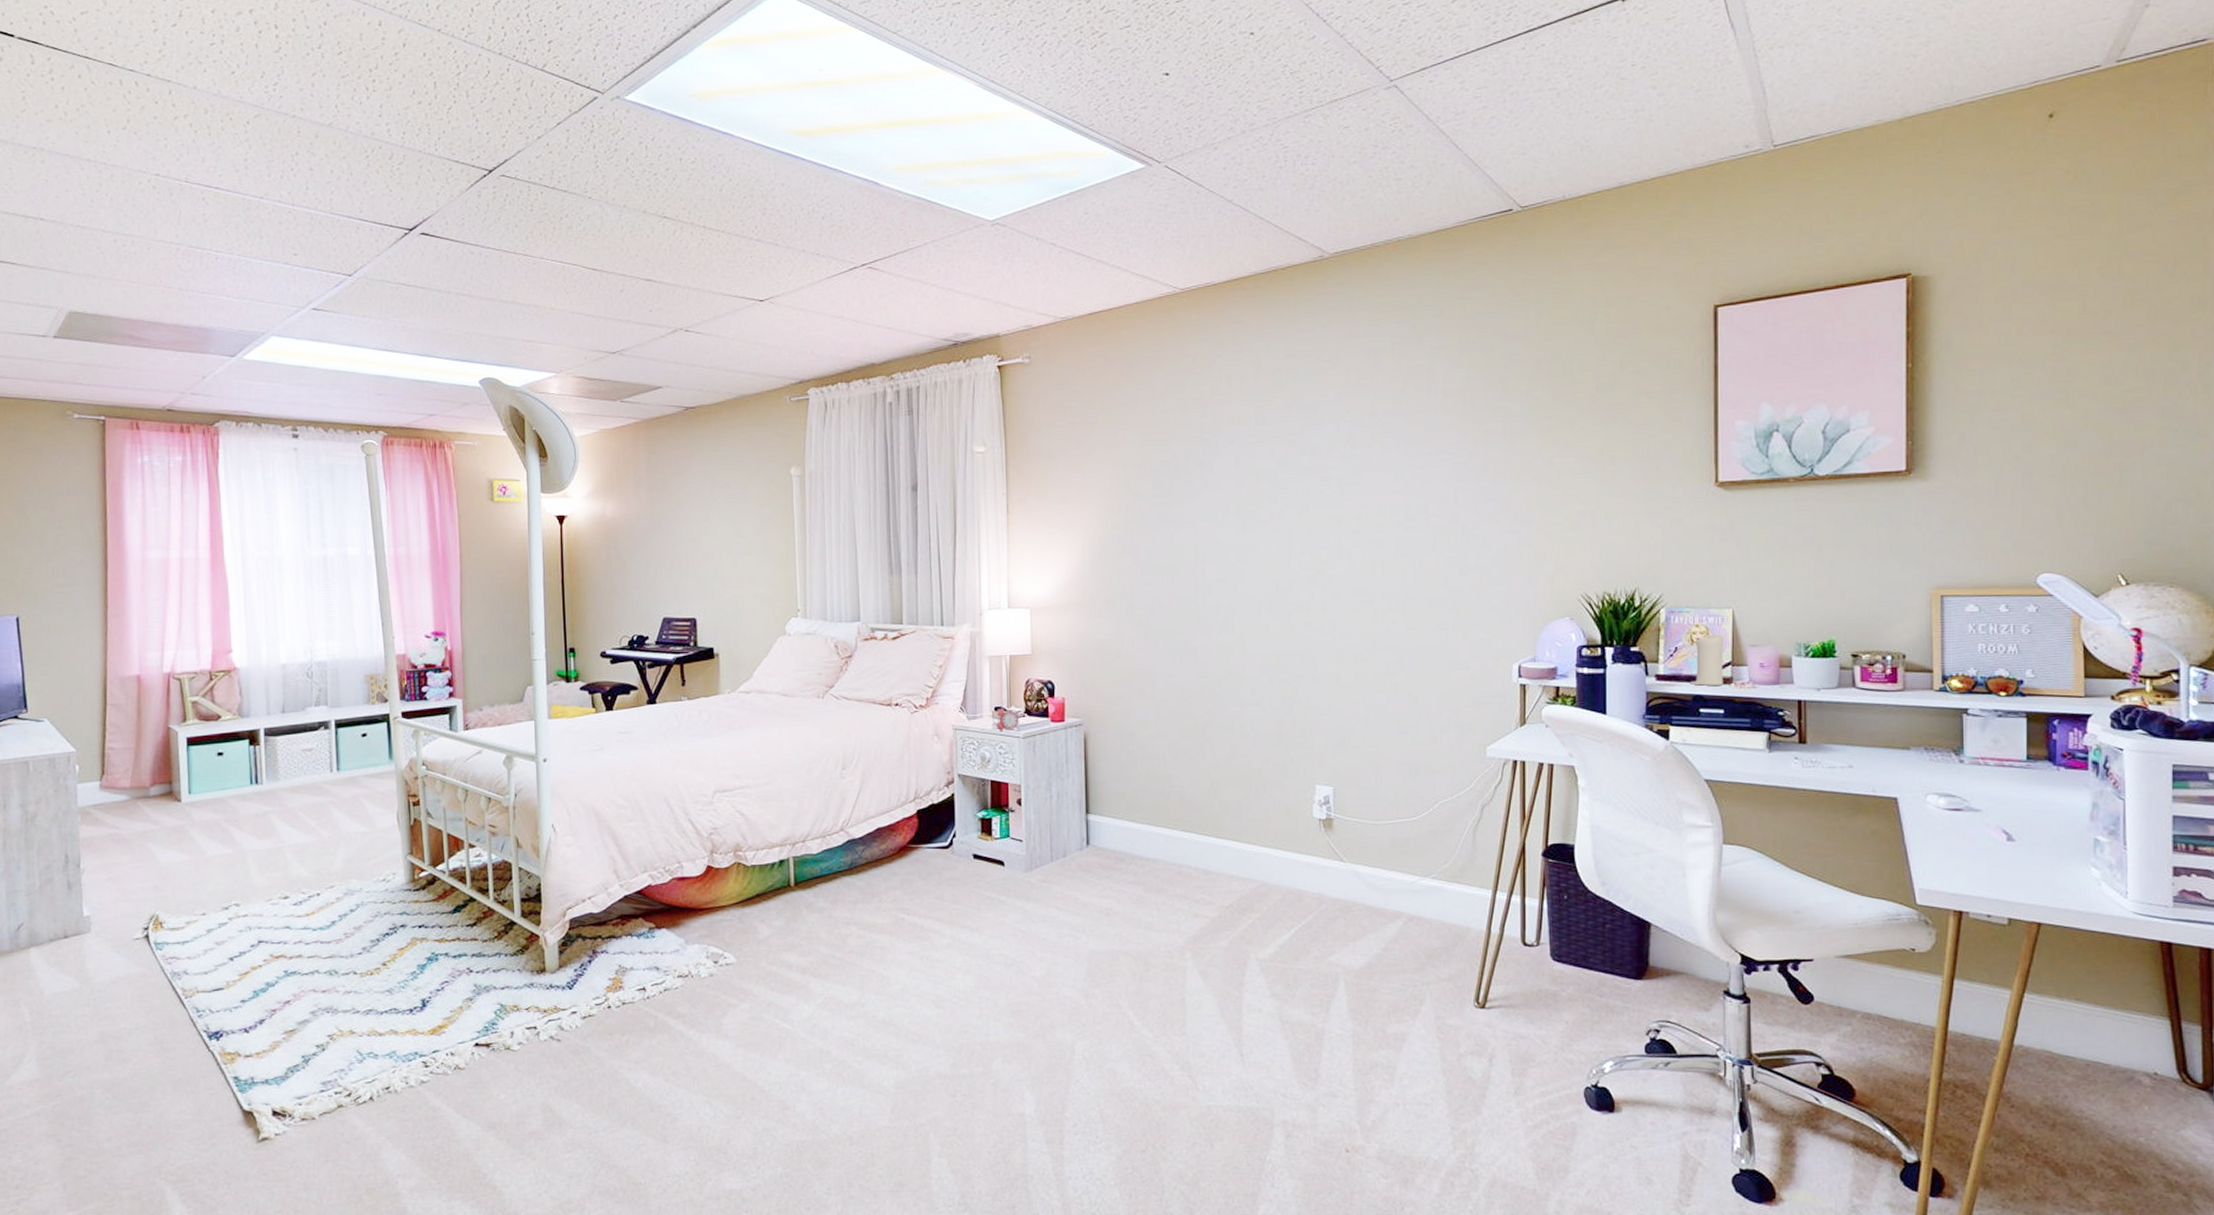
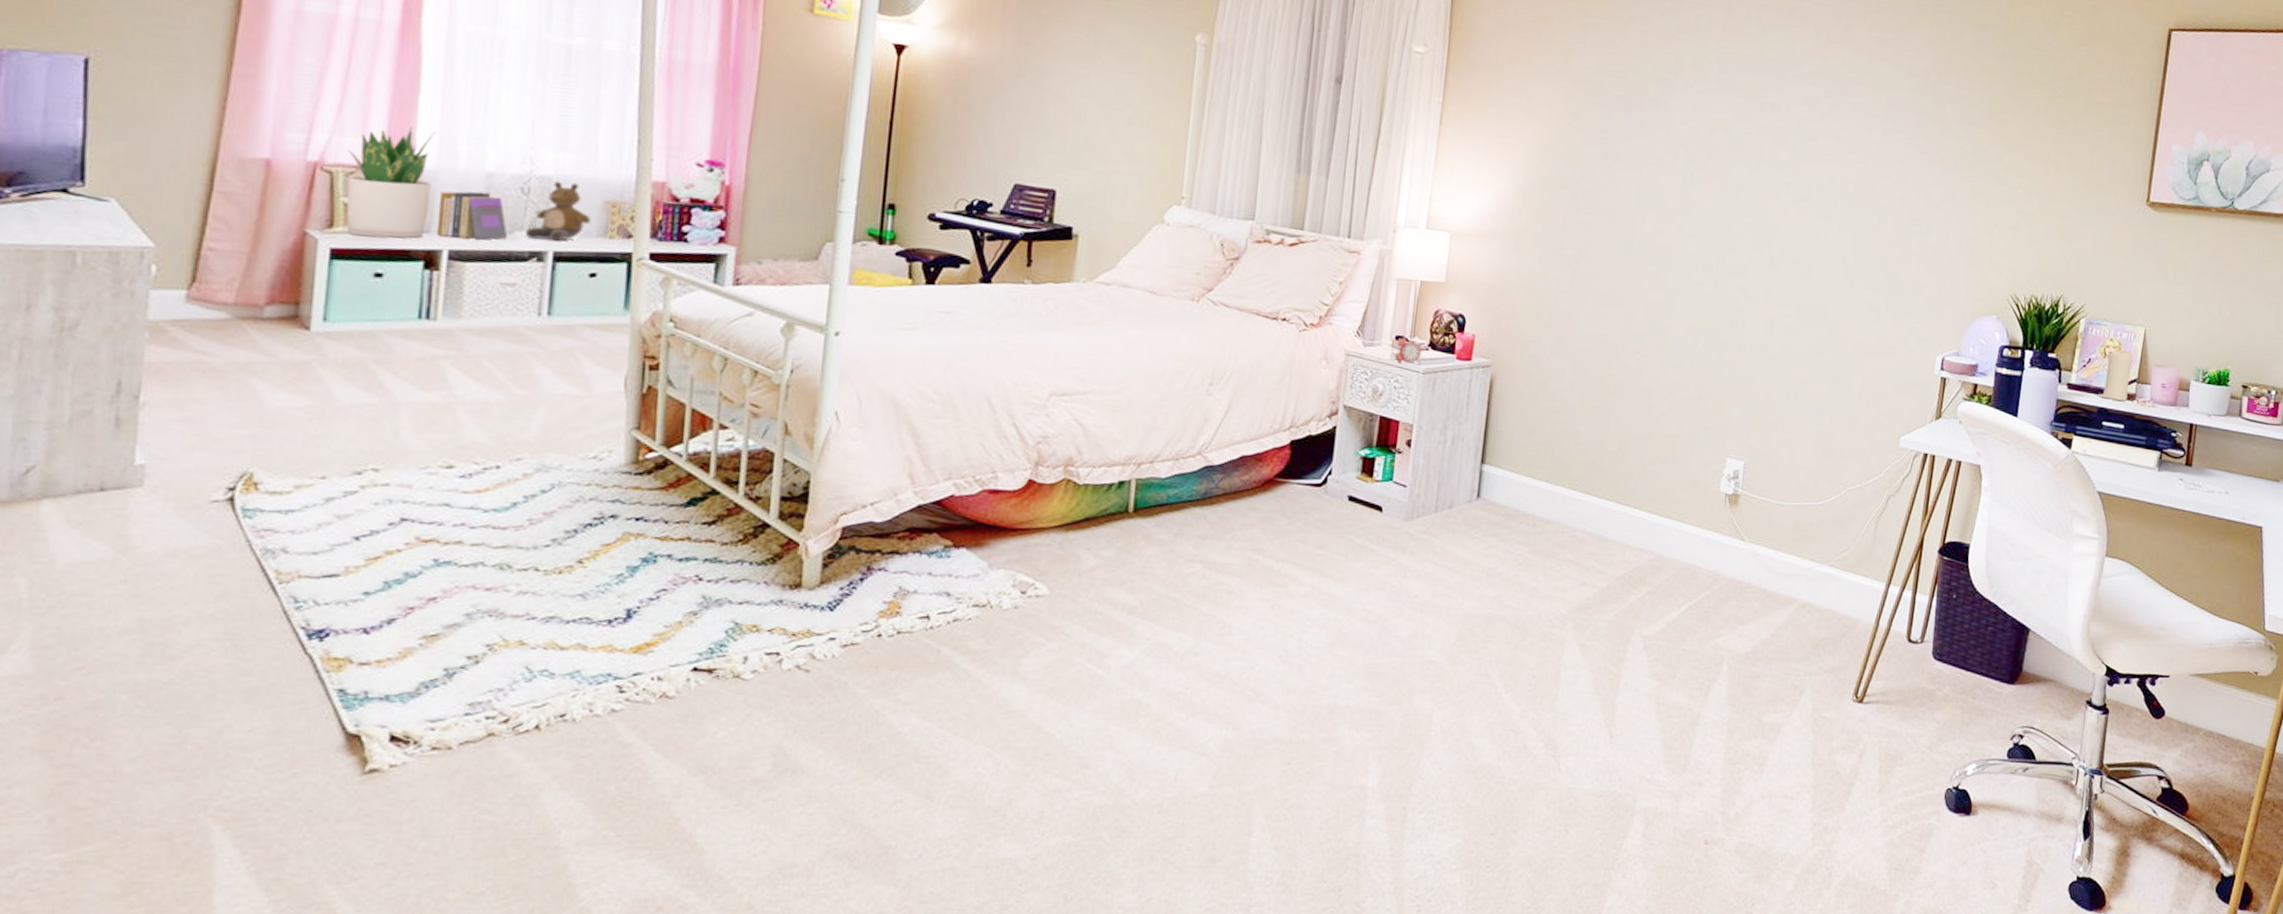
planter: none [188,636,247,726] -> present [346,127,435,239]
books: none [252,680,302,718] -> present [436,191,508,240]
bear: none [313,663,358,712] -> present [524,181,592,241]

